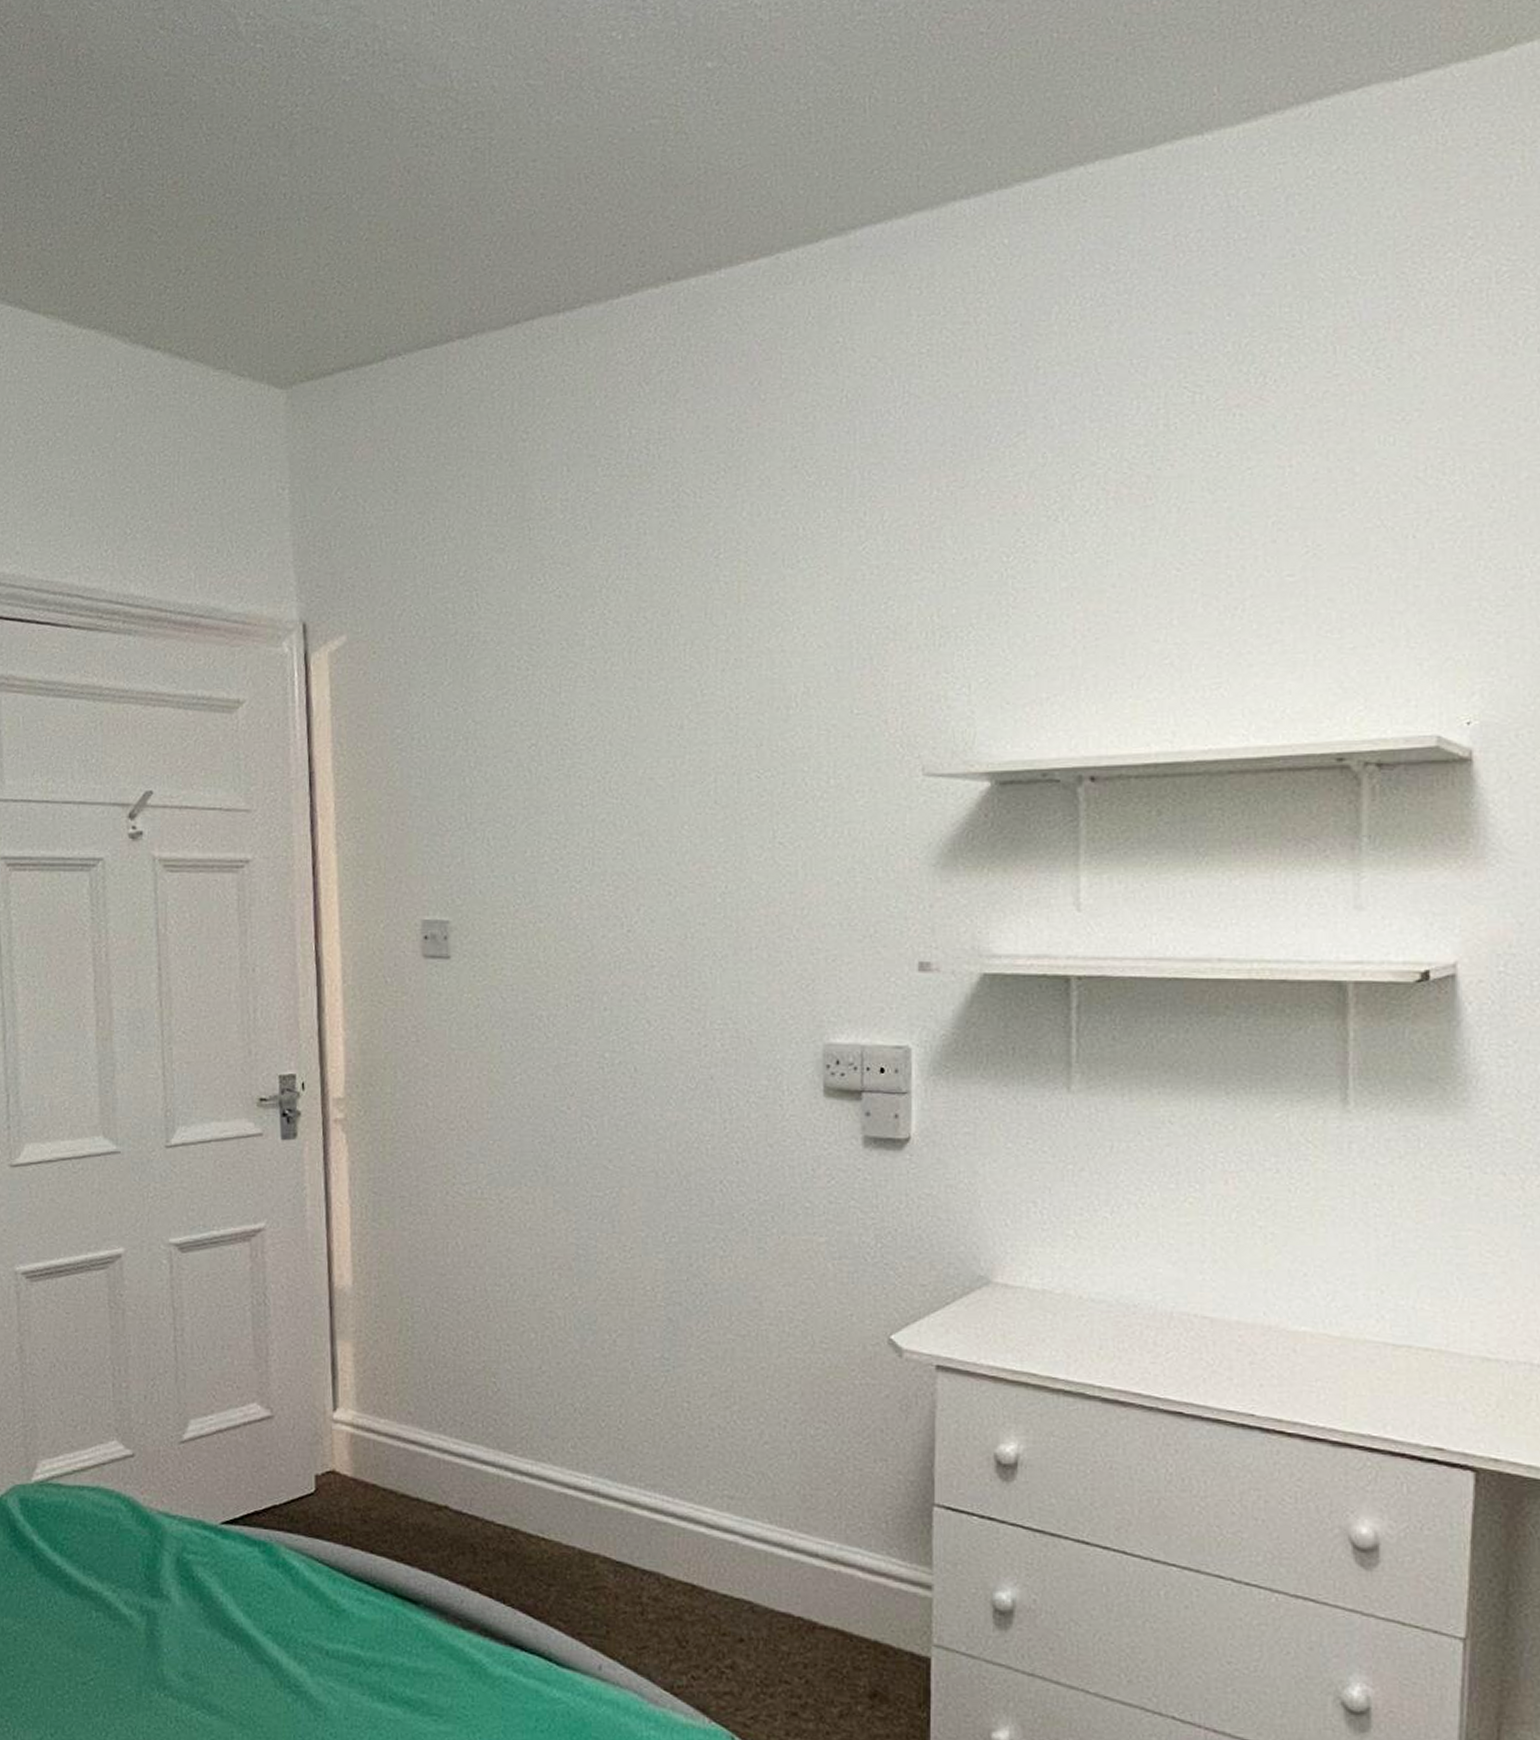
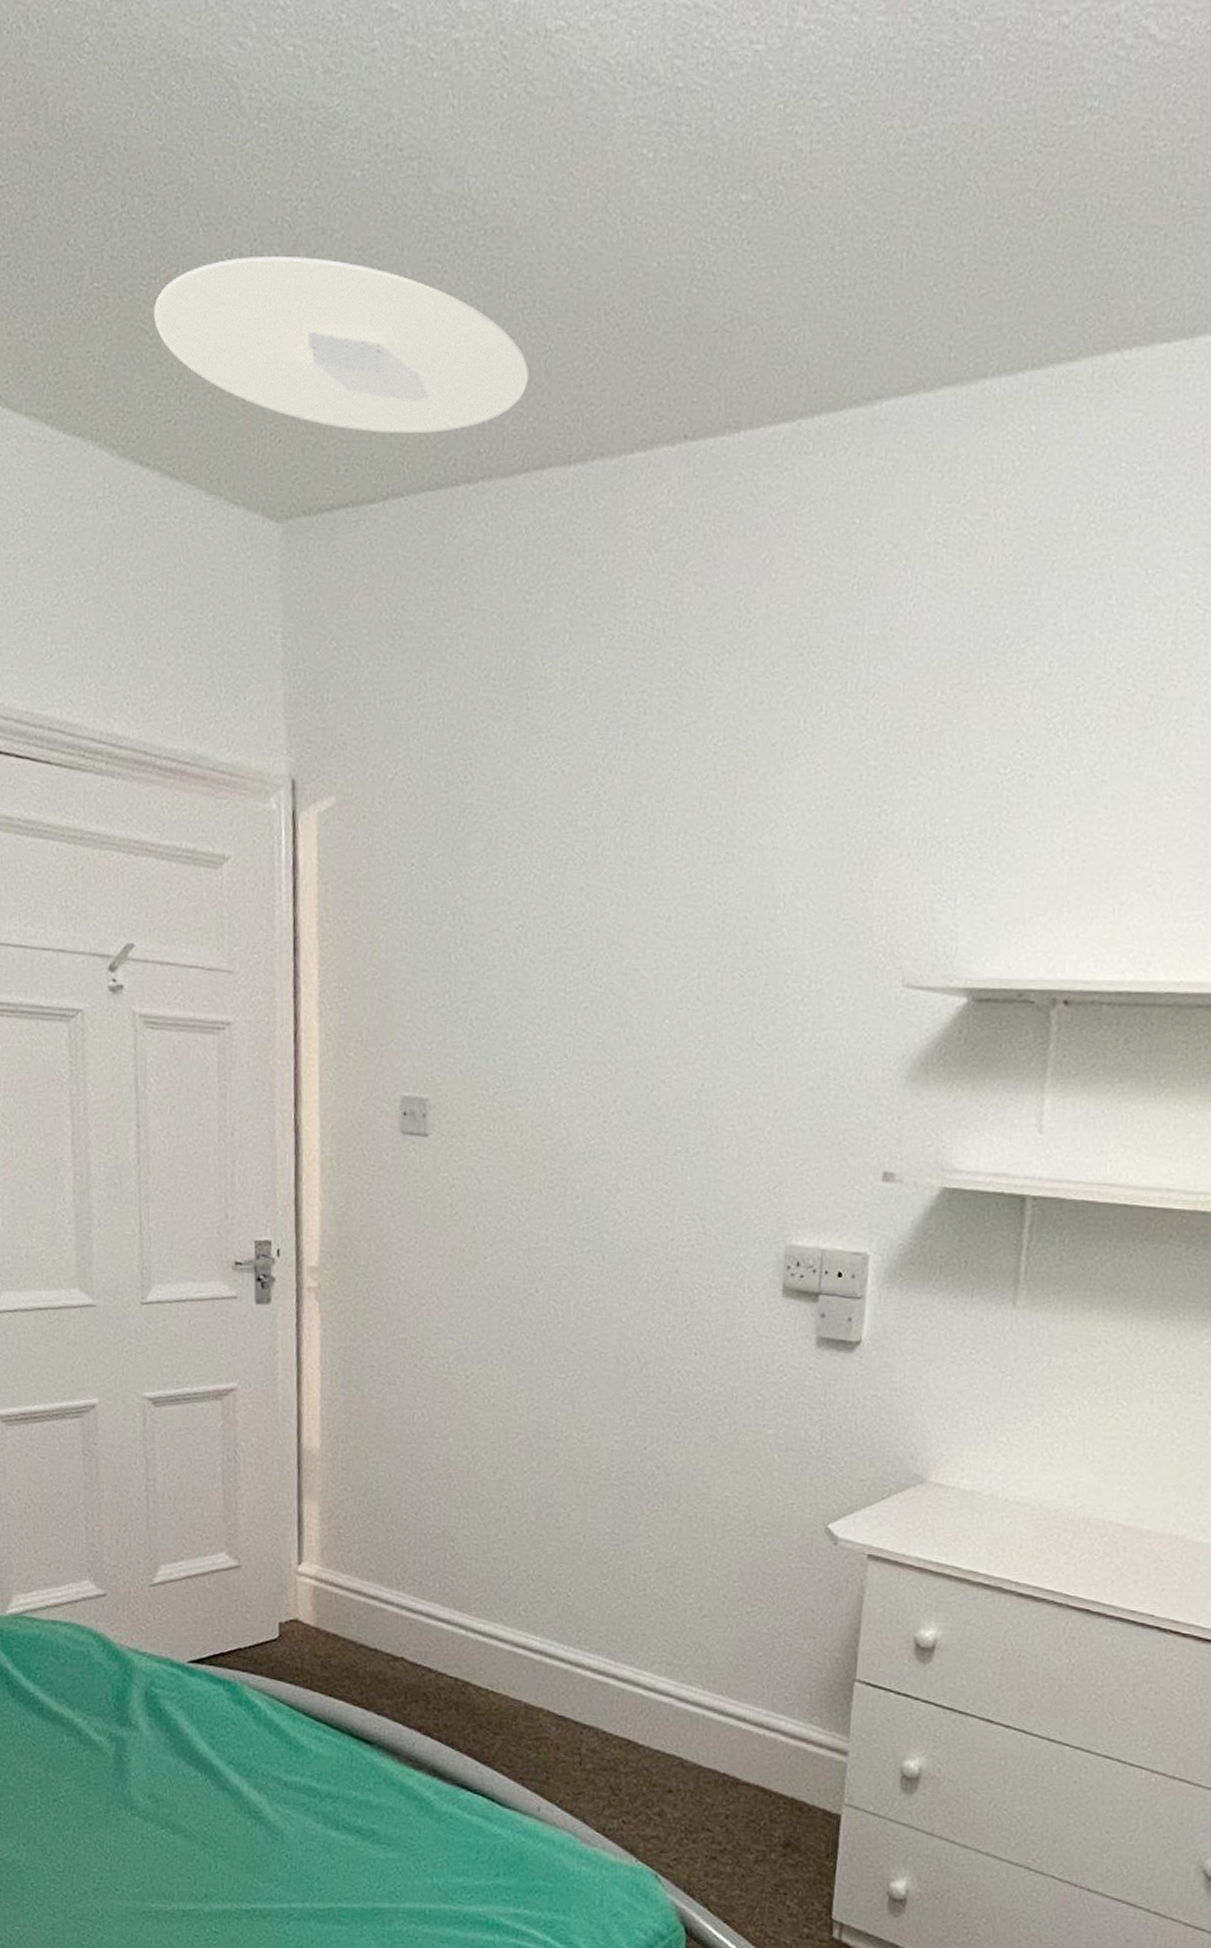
ceiling light: none [161,154,515,301] -> present [153,257,529,434]

